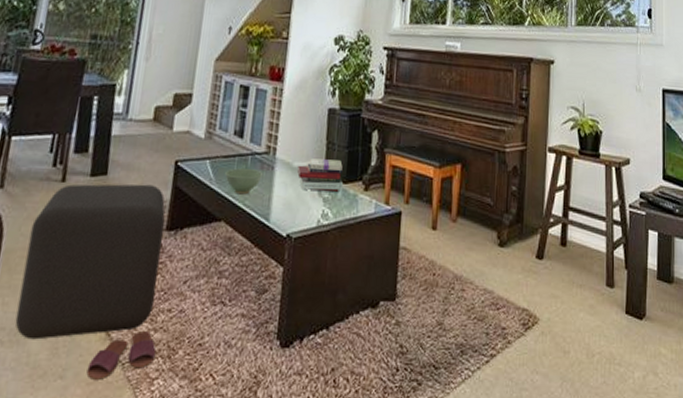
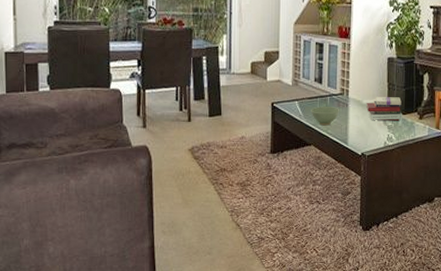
cube: present [15,184,165,340] -> none [171,121,269,230]
slippers: present [86,331,156,380] -> none [226,223,274,254]

